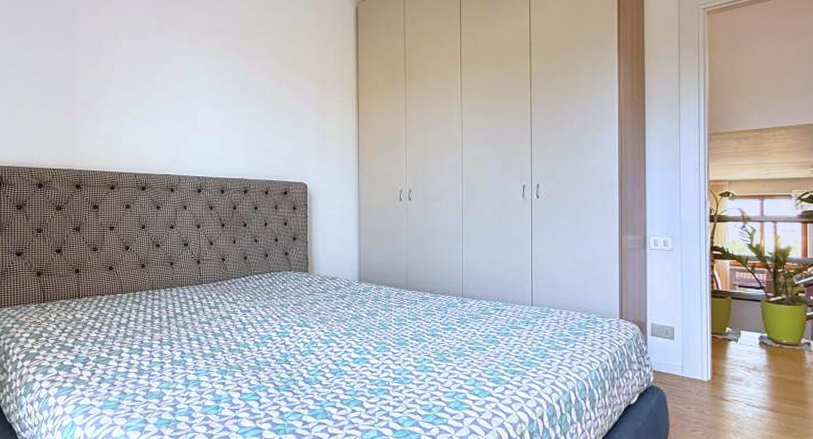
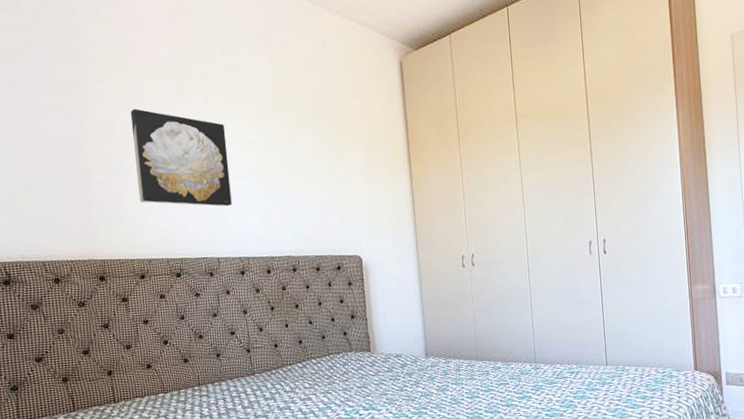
wall art: none [115,38,195,130] -> present [130,108,232,207]

